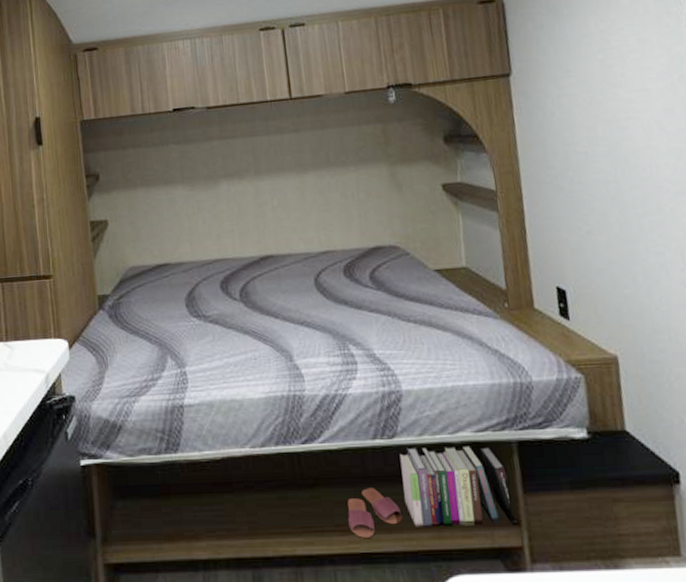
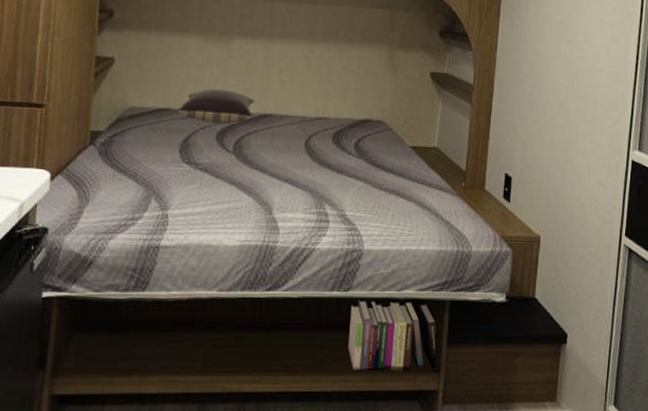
pillow: none [178,236,254,273] -> present [178,89,255,124]
slippers: present [347,488,403,539] -> none [295,334,344,380]

